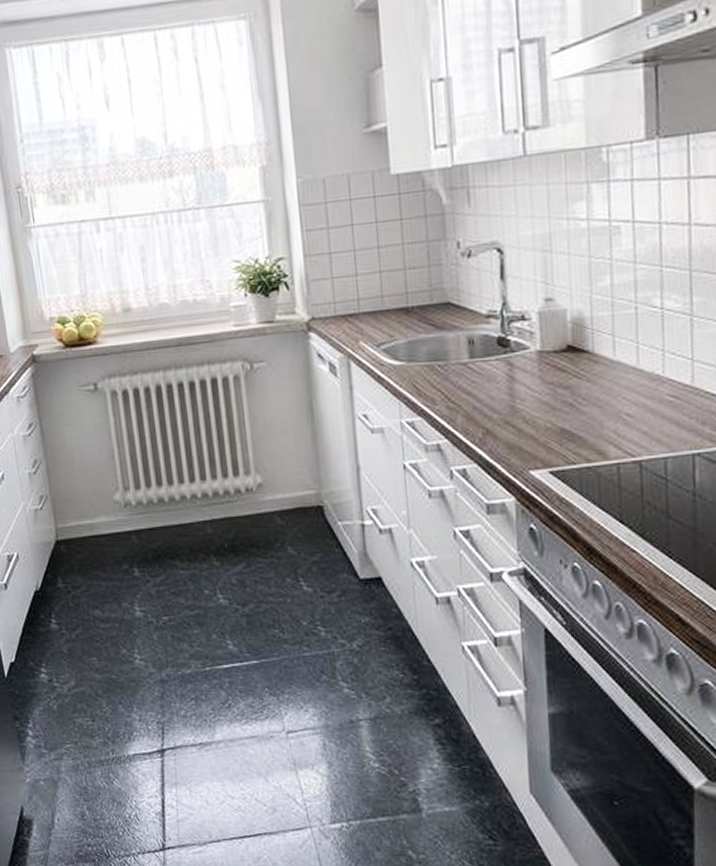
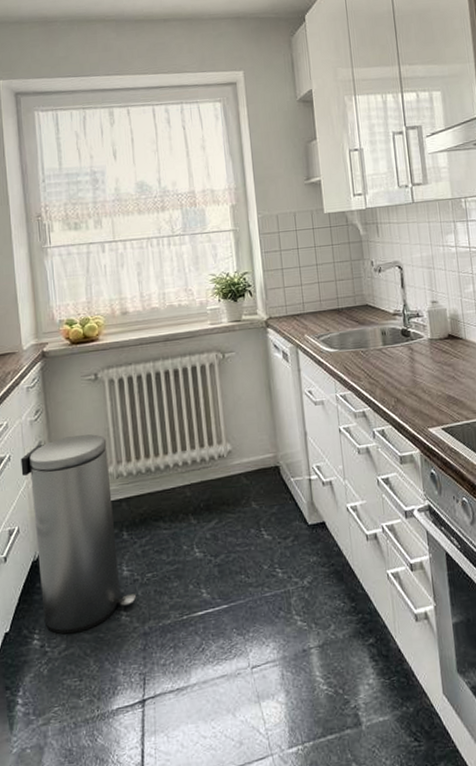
pedal bin: none [15,455,152,671] -> present [20,434,137,635]

